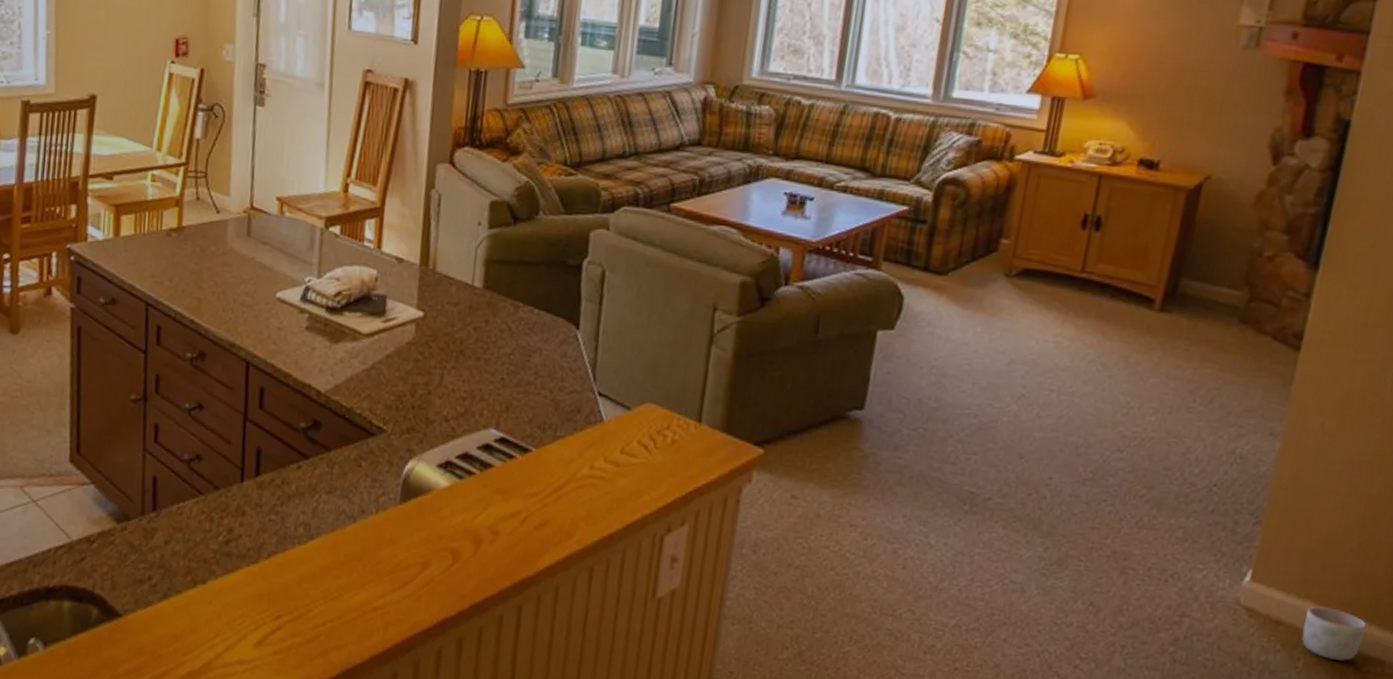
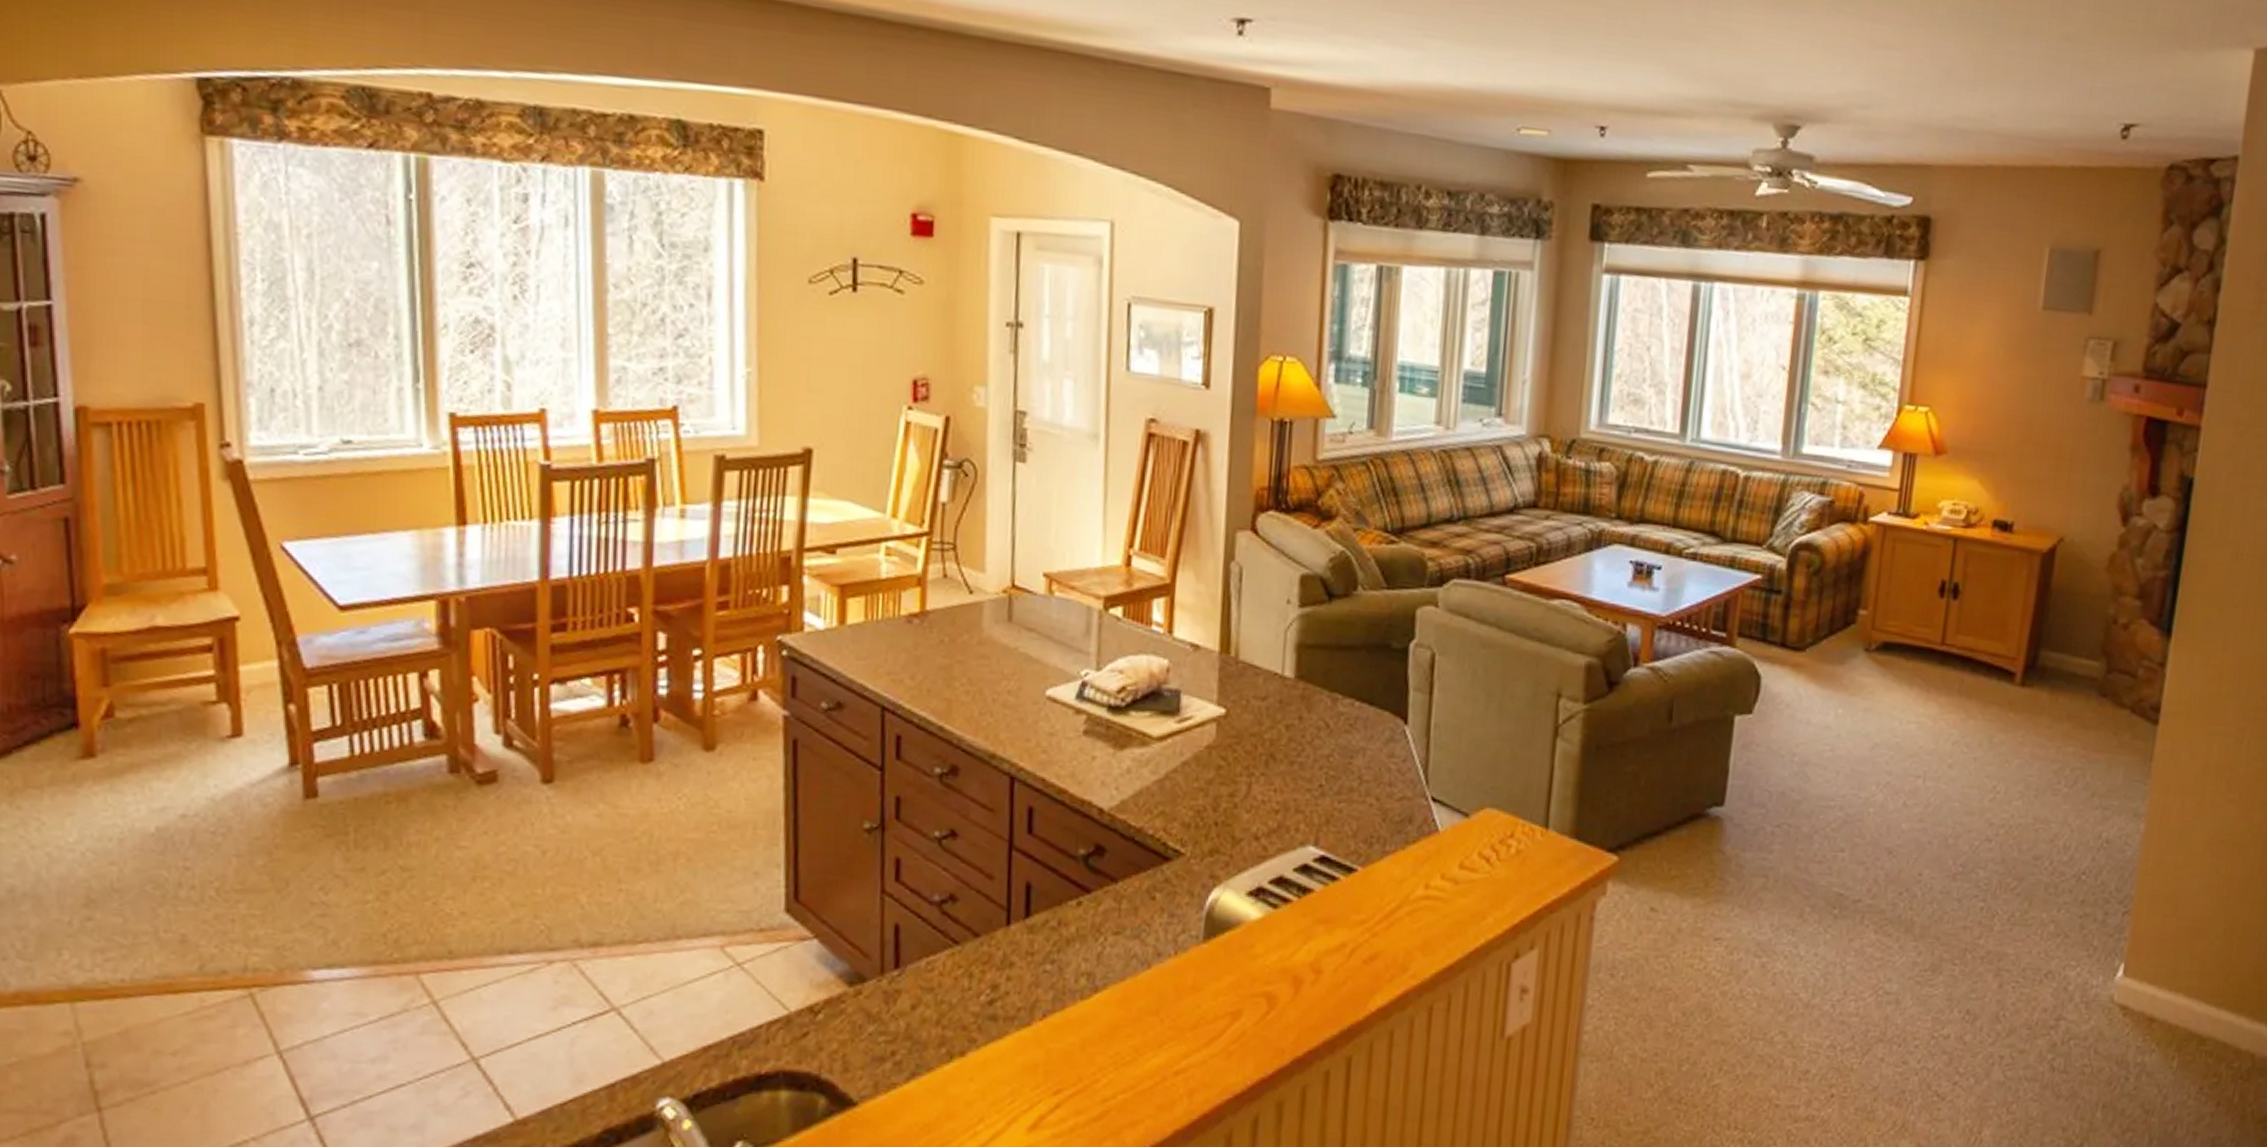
planter: present [1301,606,1367,662] -> none [2174,999,2236,1058]

